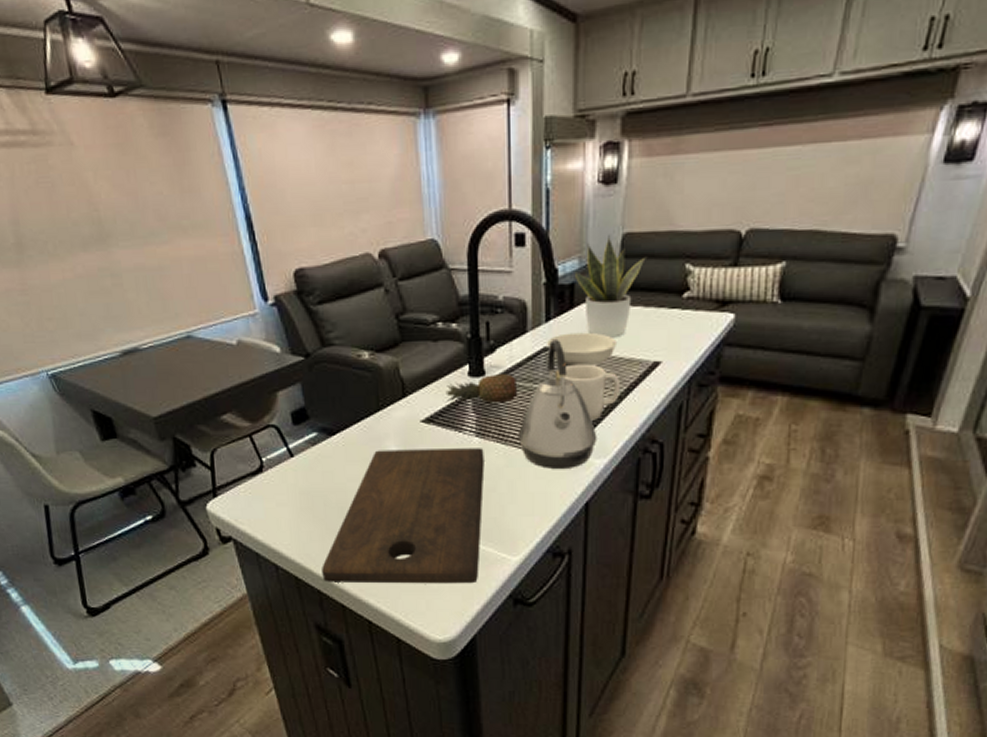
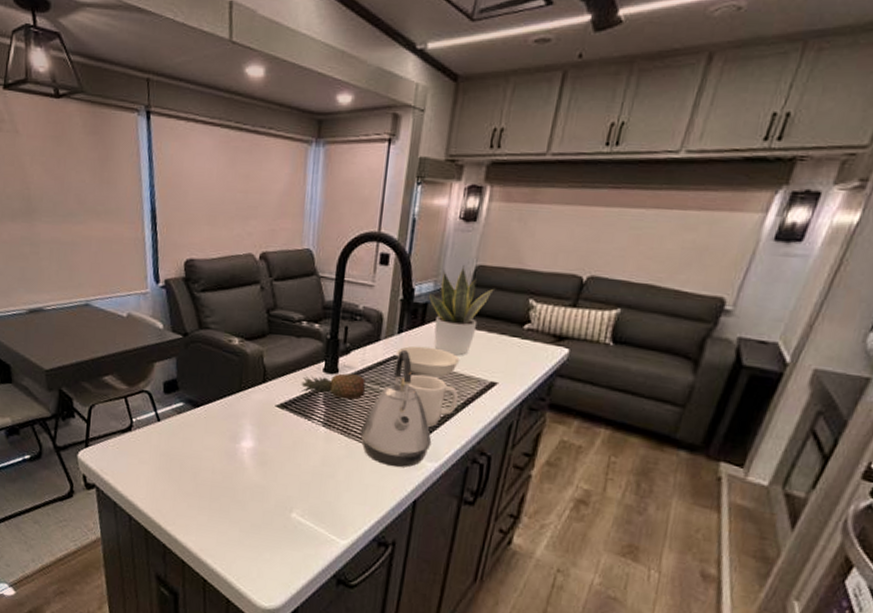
cutting board: present [322,448,485,584] -> none [169,426,328,559]

